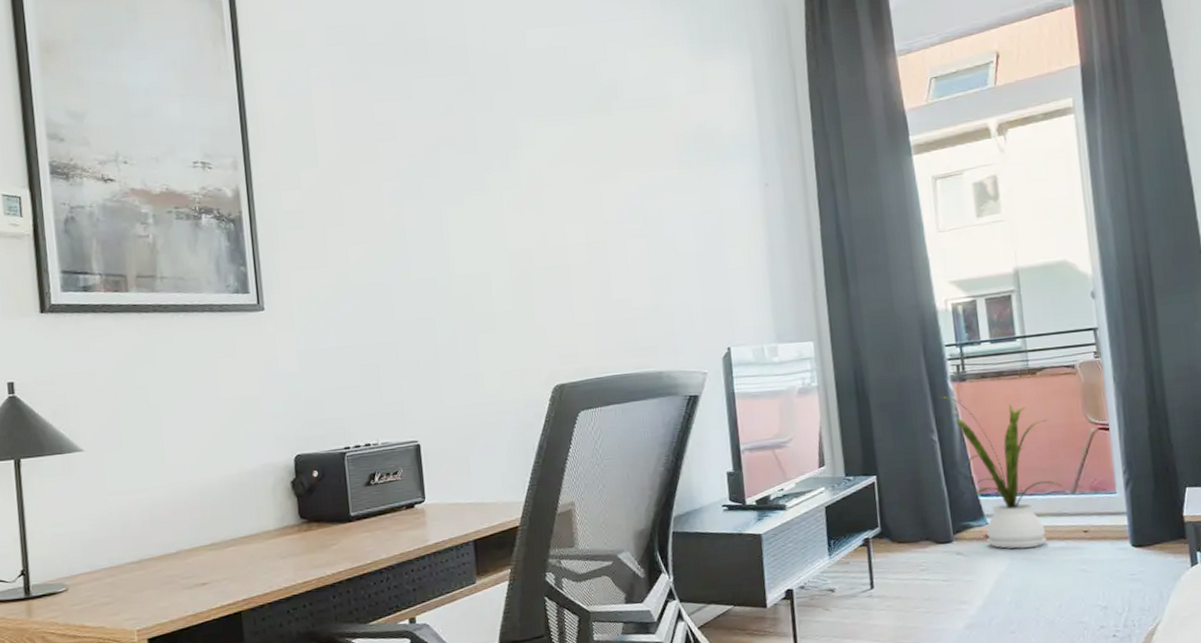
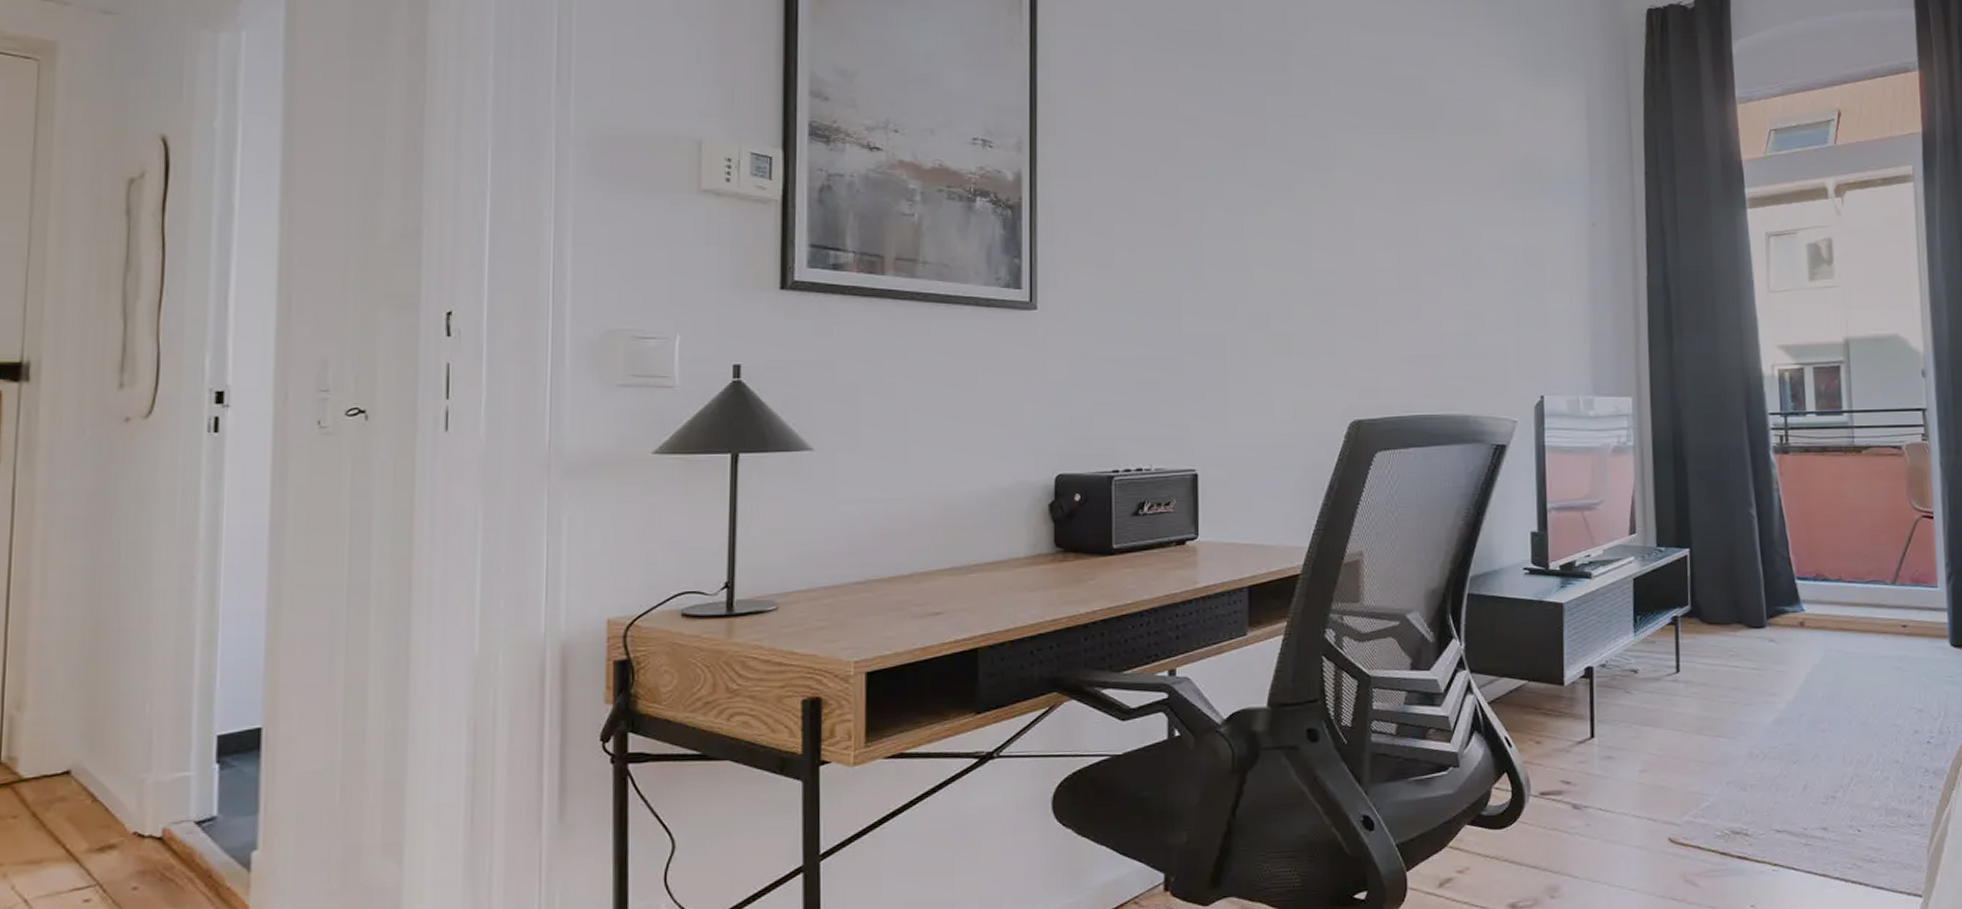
house plant: present [938,395,1065,549] -> none [1759,467,1885,640]

